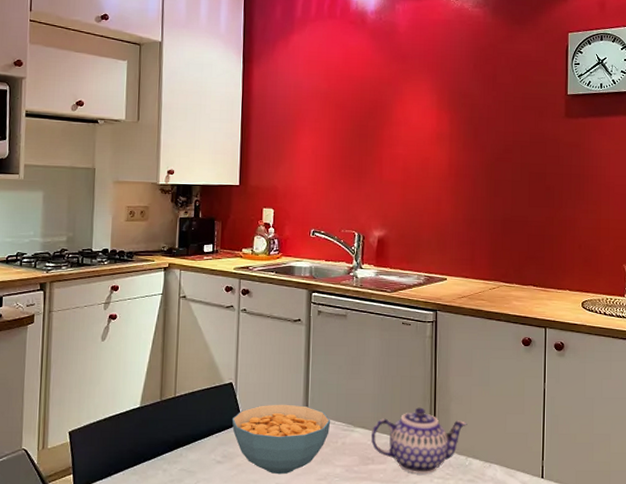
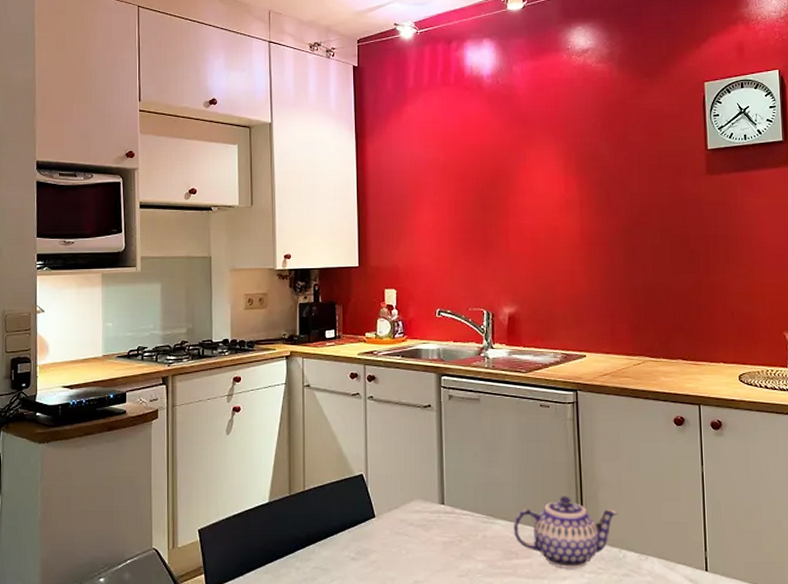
cereal bowl: present [231,404,331,475] -> none [364,496,469,571]

